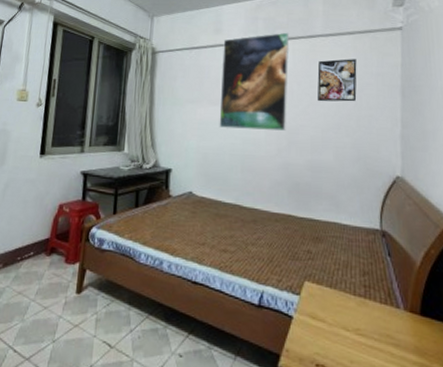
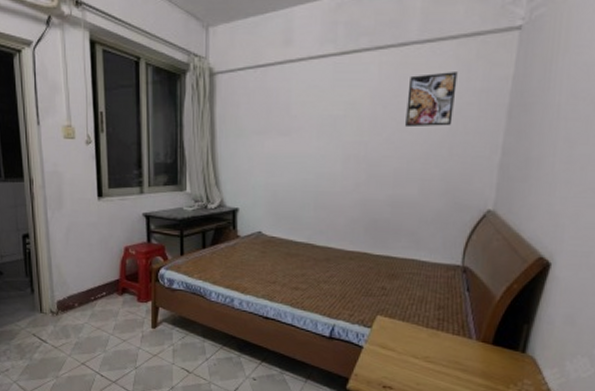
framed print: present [219,32,290,131] -> none [289,40,376,163]

